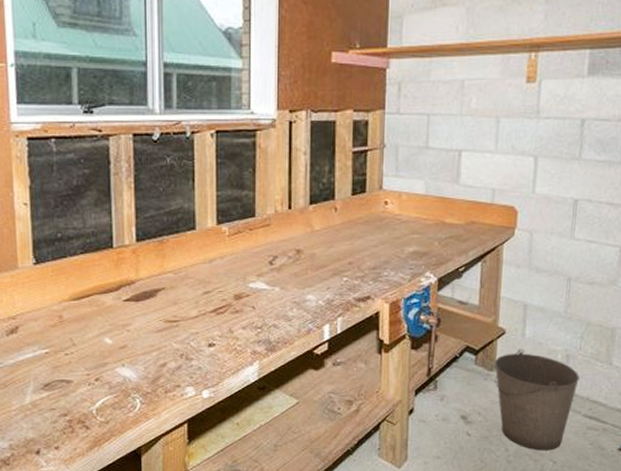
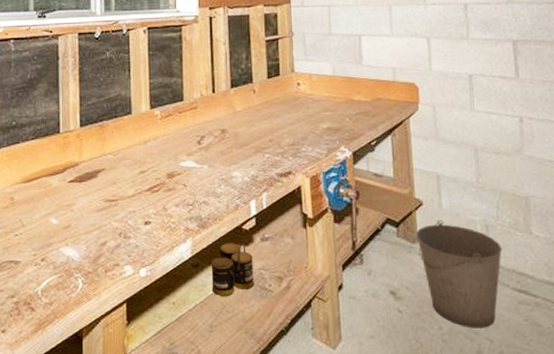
paint can: none [278,367,323,418] -> present [211,243,254,296]

